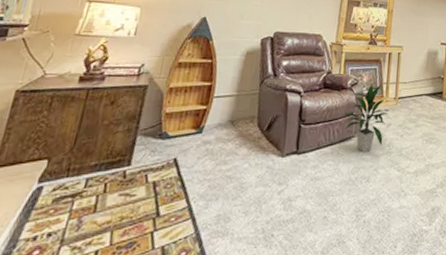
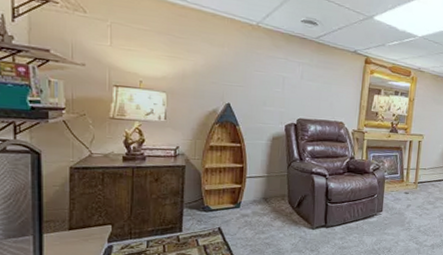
indoor plant: present [342,83,389,153] -> none [365,169,409,228]

